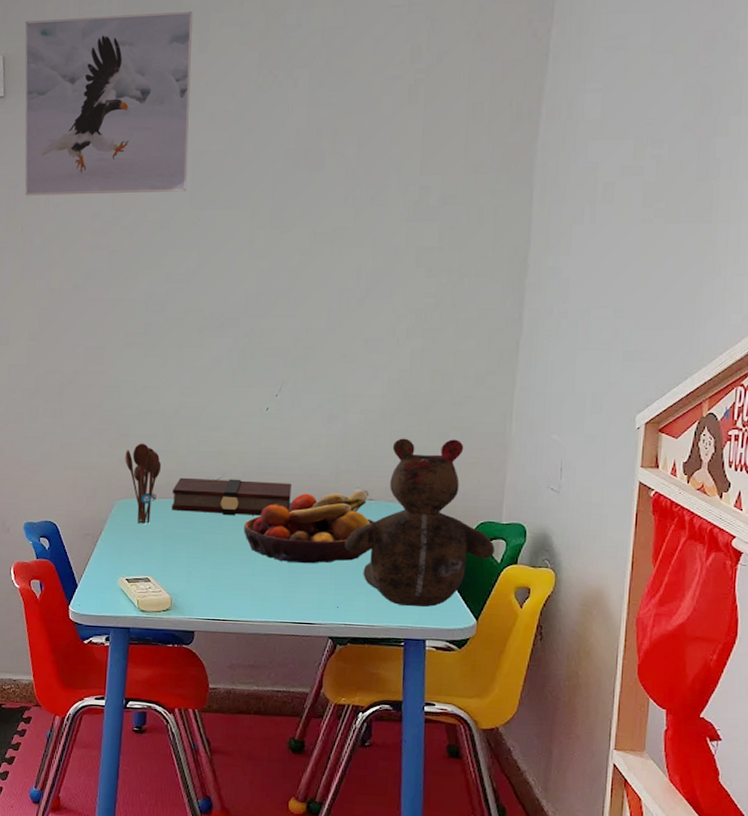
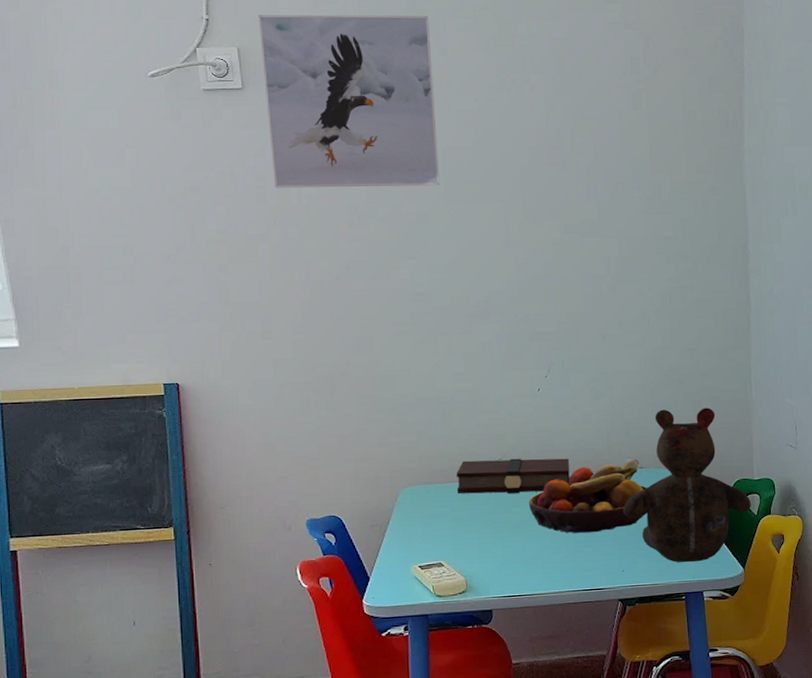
utensil holder: present [125,443,162,524] -> none [405,430,443,510]

